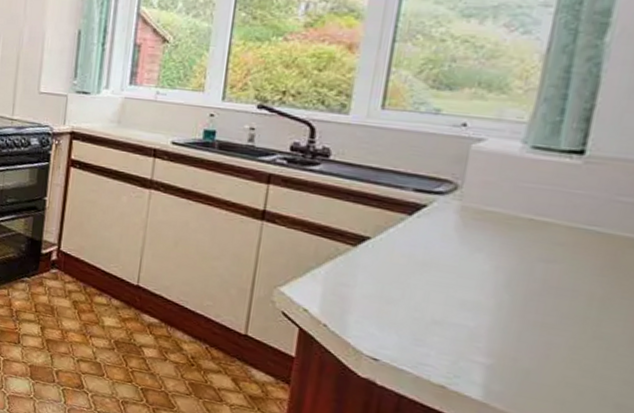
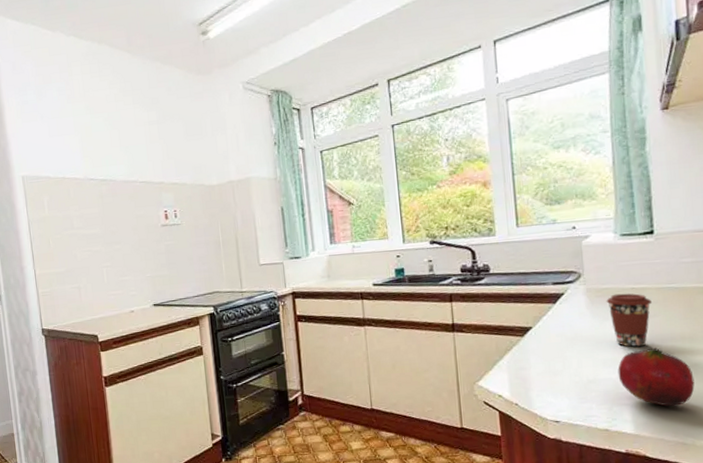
fruit: none [477,299,593,383] -> present [618,348,695,407]
coffee cup: none [486,221,555,297] -> present [606,293,652,348]

